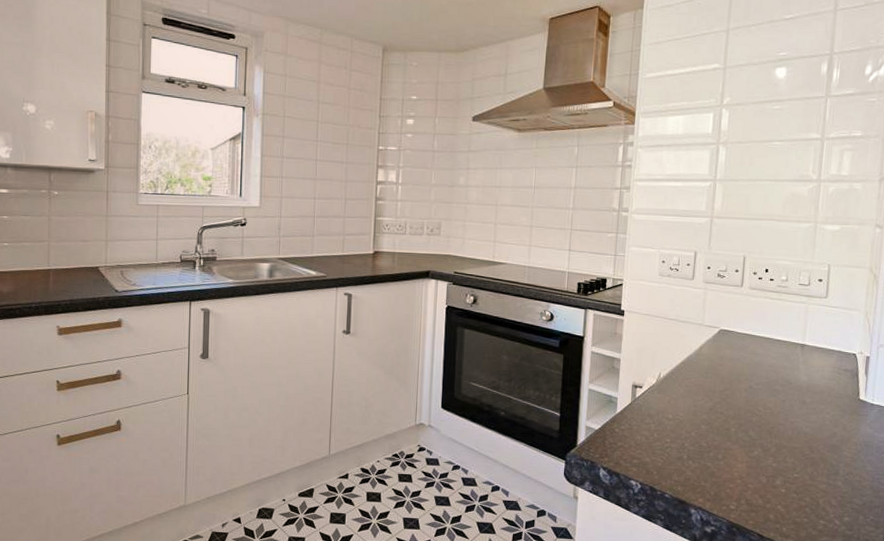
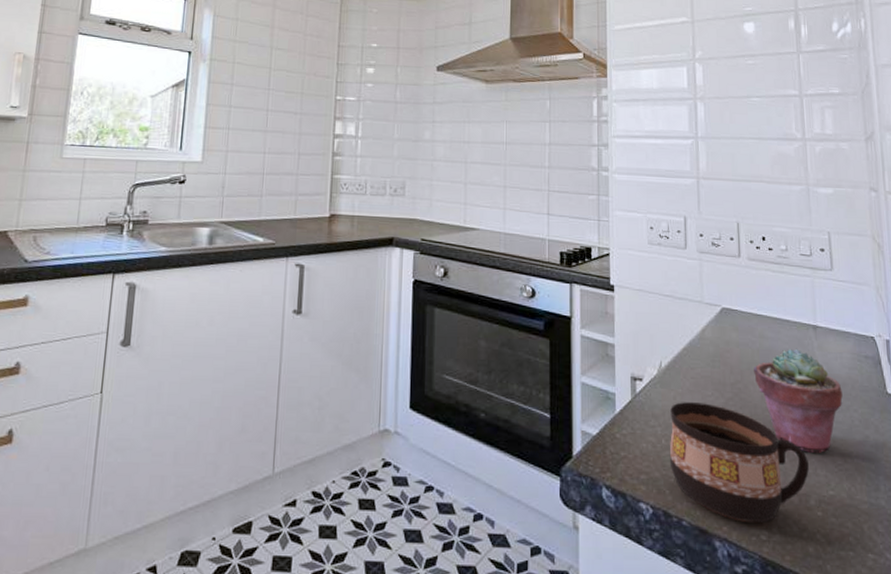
cup: none [659,405,780,496] -> present [669,402,809,522]
potted succulent: none [742,363,819,445] -> present [754,348,843,453]

